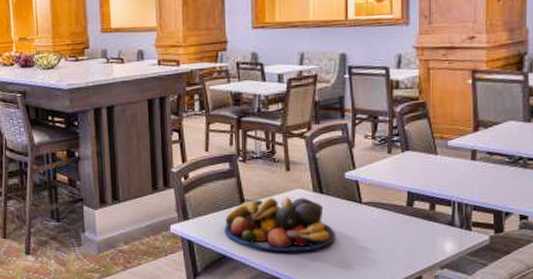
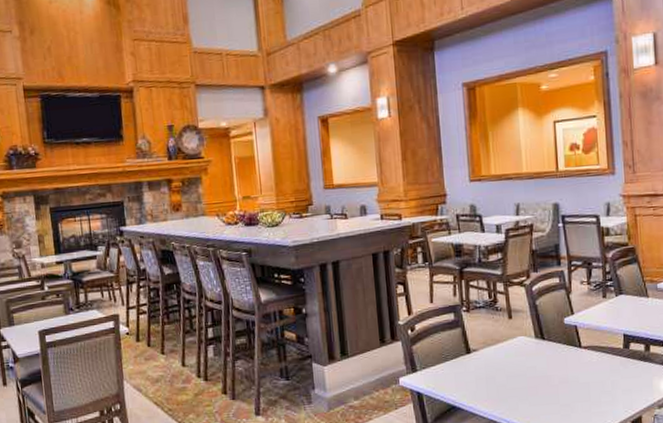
fruit bowl: present [224,197,335,252] -> none [452,345,558,399]

